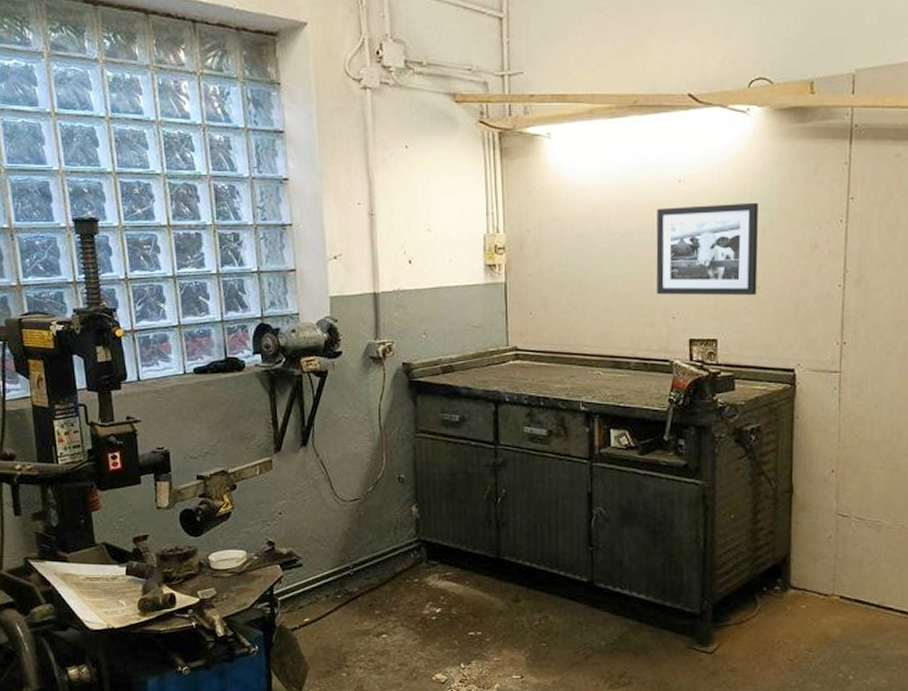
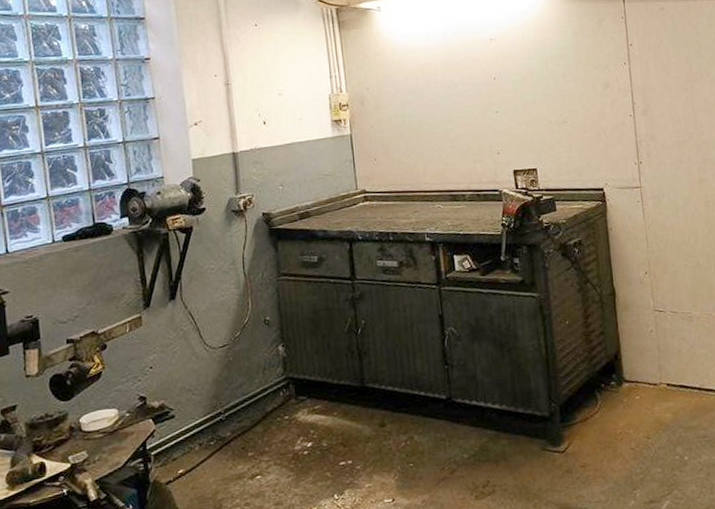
picture frame: present [656,202,759,295] -> none [475,53,565,135]

